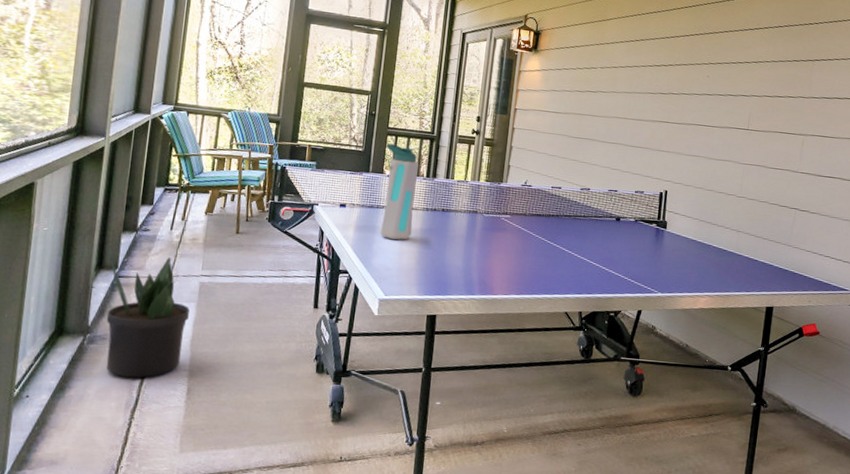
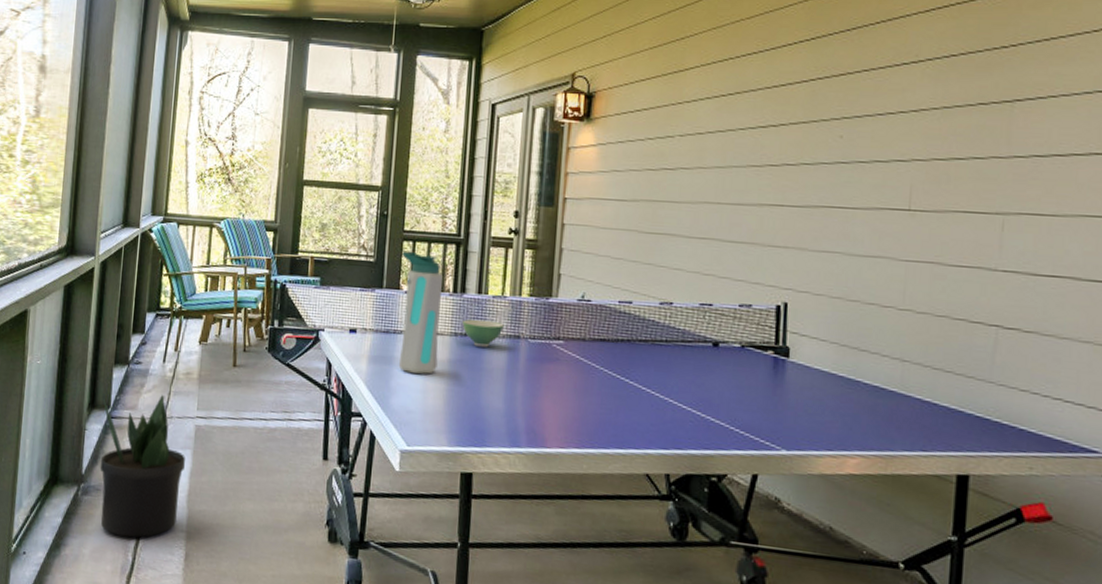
bowl: none [433,197,465,220] -> present [462,319,504,347]

